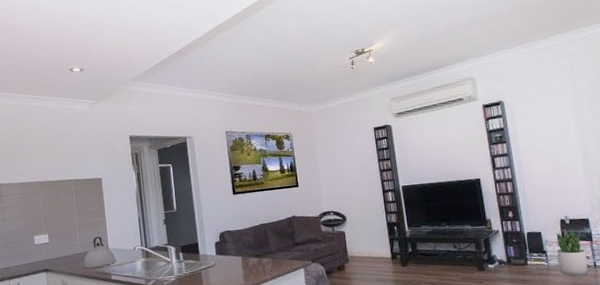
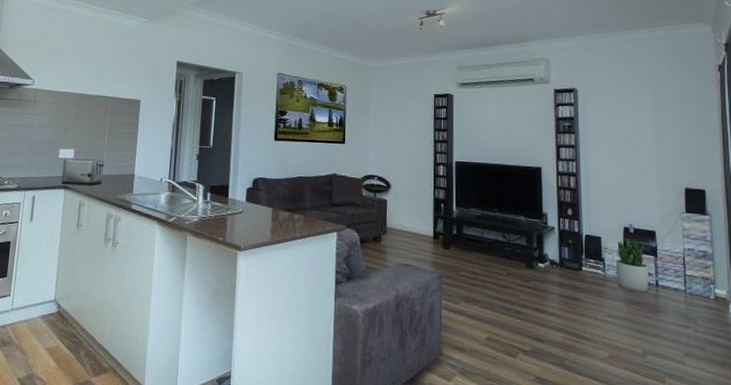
toaster: none [39,239,80,268] -> present [61,158,105,186]
kettle: present [83,236,117,269] -> none [104,160,140,194]

